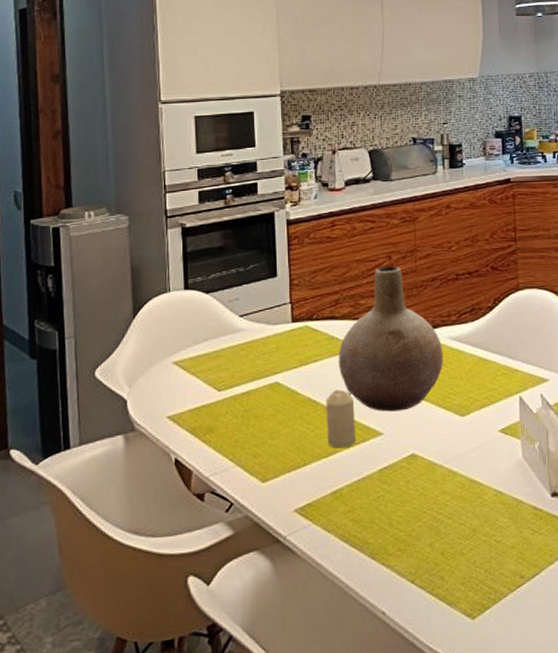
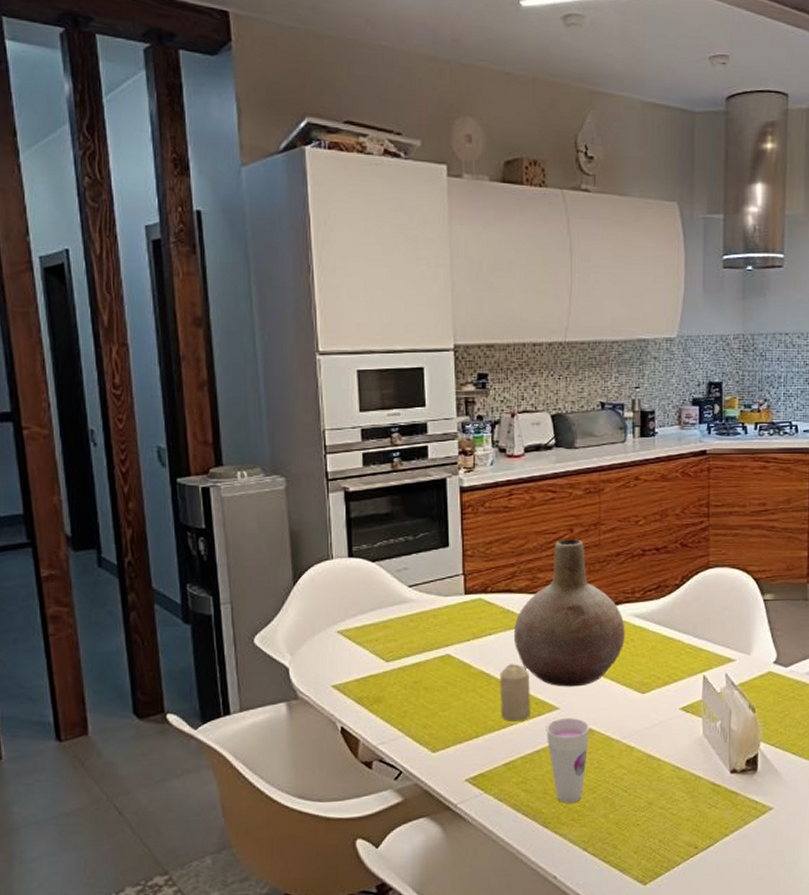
cup: none [371,443,413,533] -> present [546,718,589,804]

